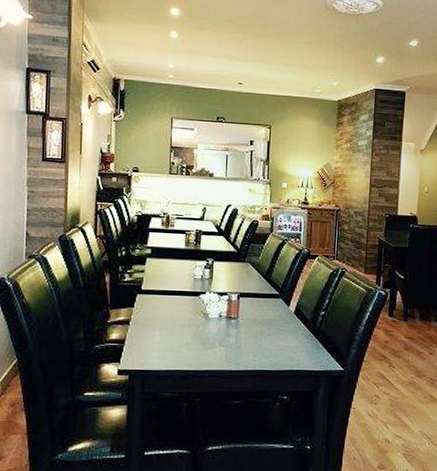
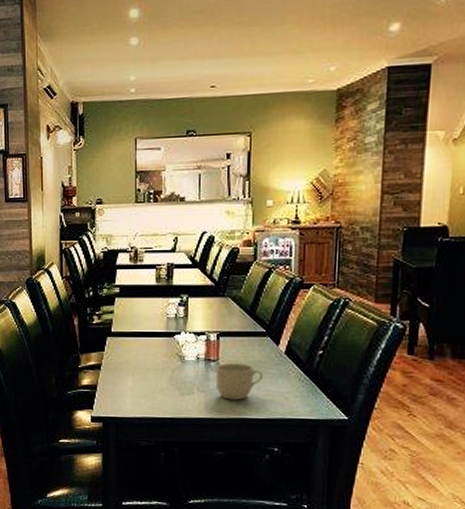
mug: none [235,321,276,354] -> present [216,363,263,400]

